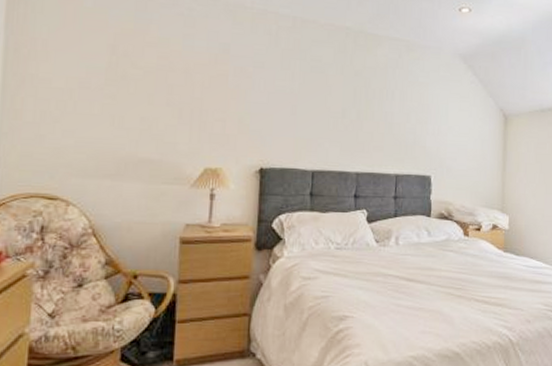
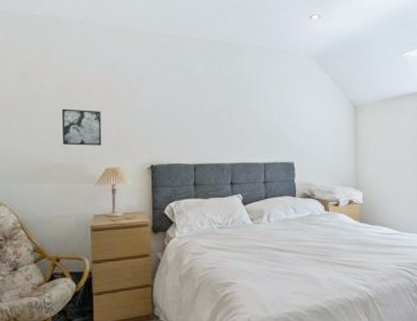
wall art: none [153,93,205,141] -> present [61,108,102,146]

